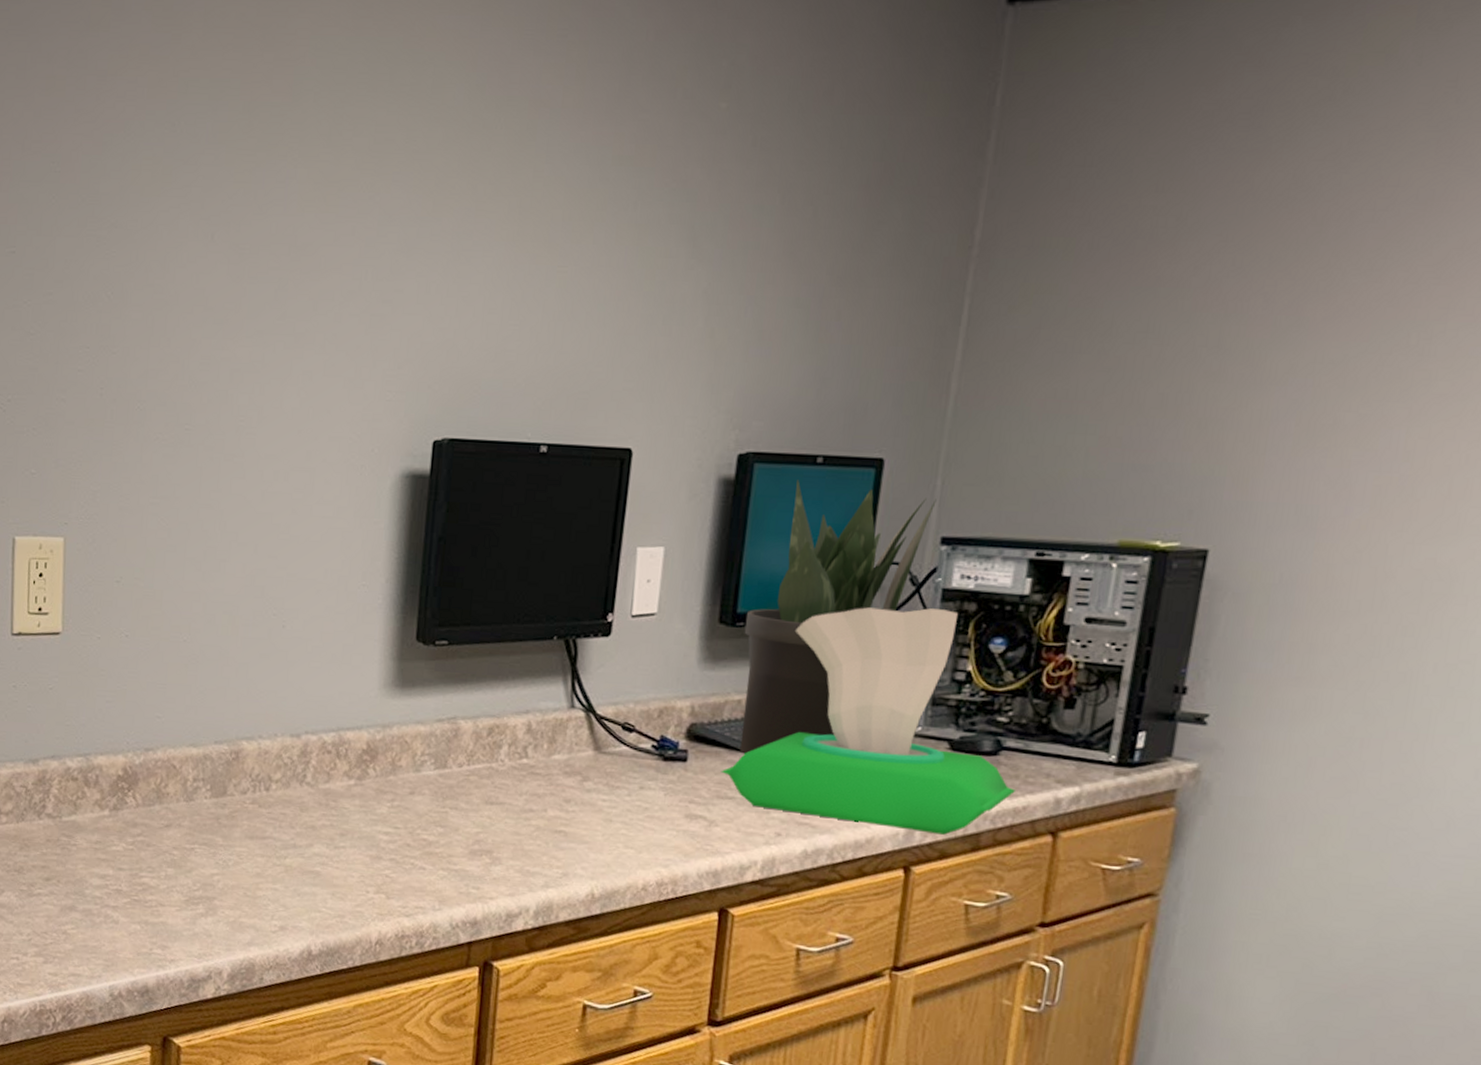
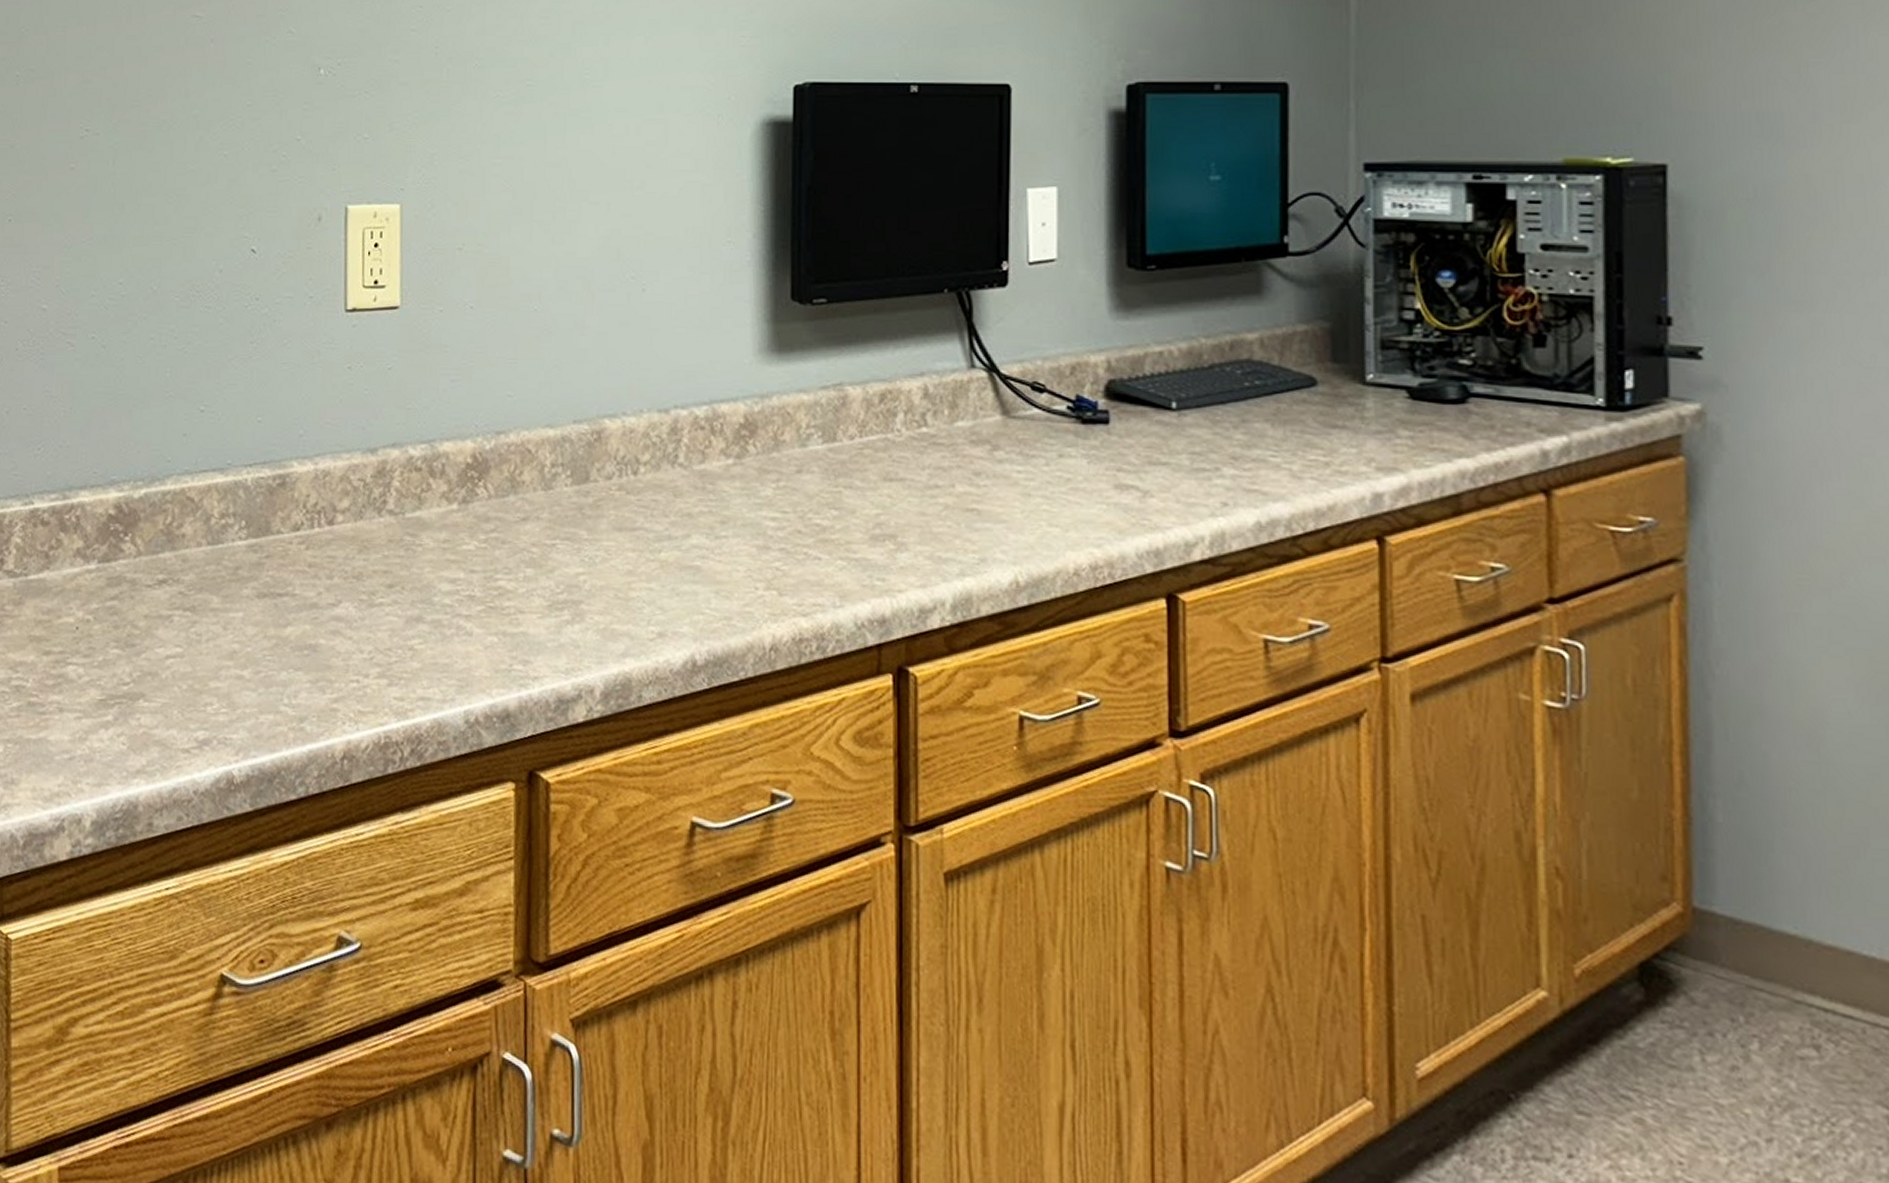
wet wipes pack: present [721,607,1017,836] -> none [1149,241,1494,499]
planter: present [739,480,937,754] -> none [1157,109,1353,413]

